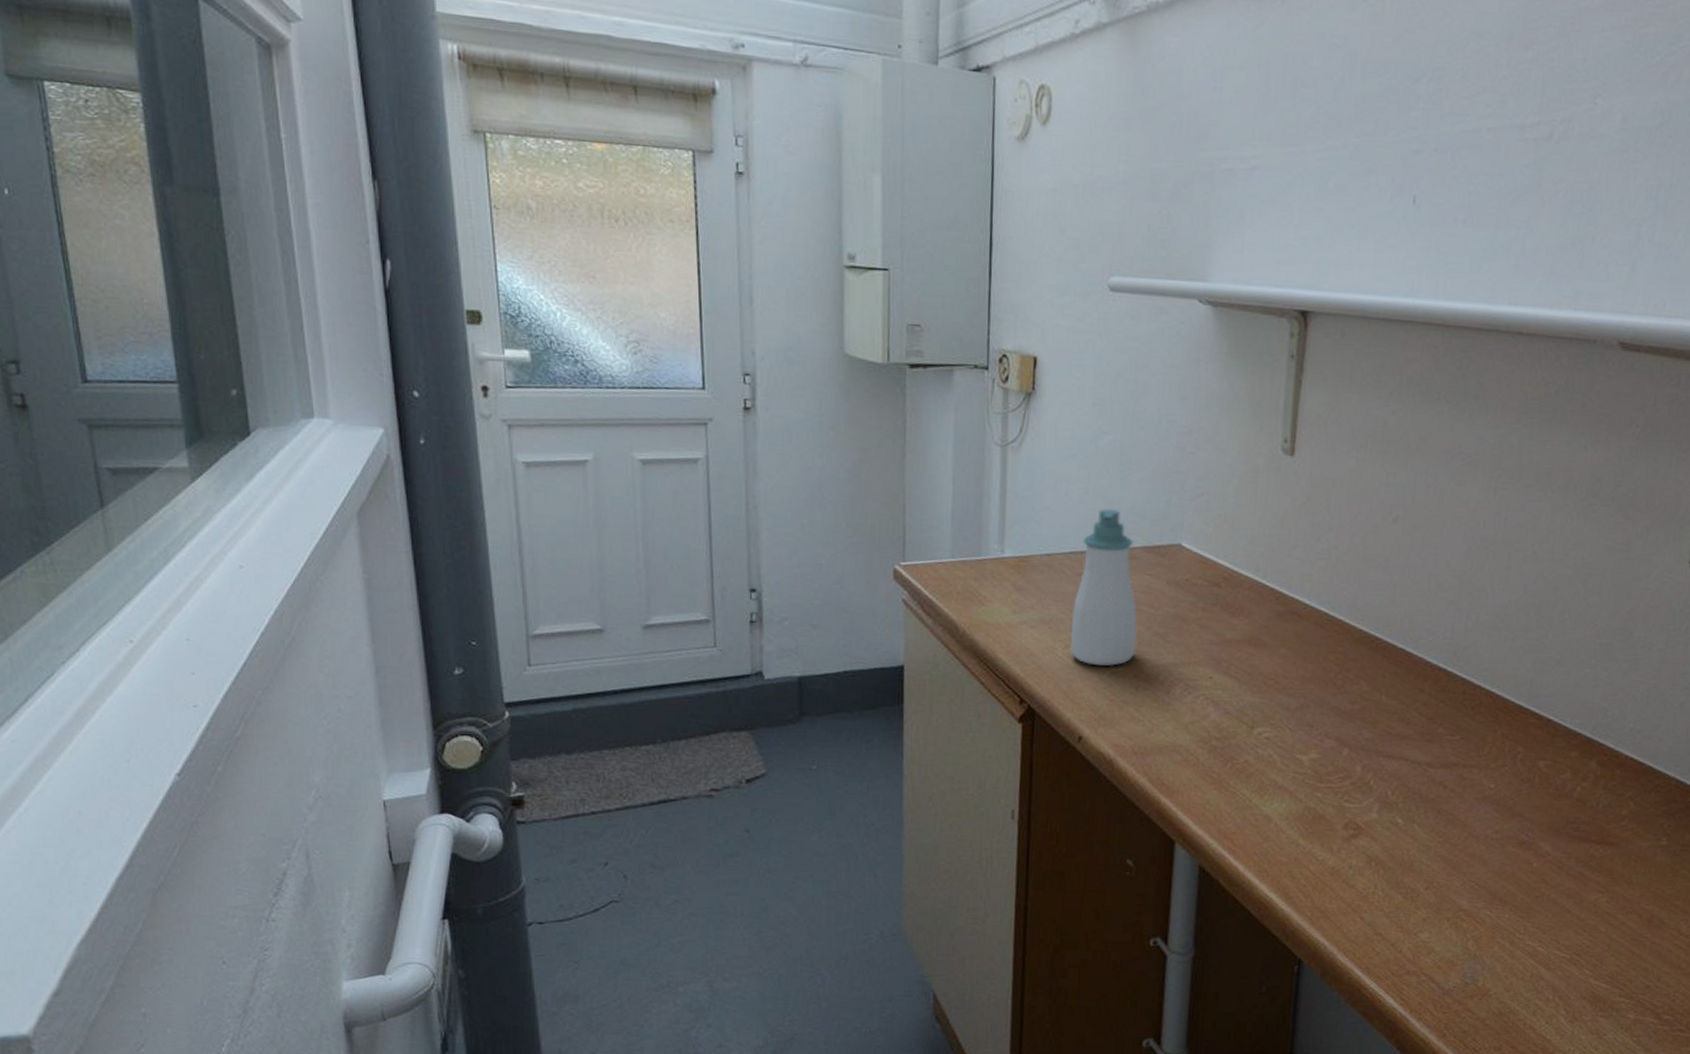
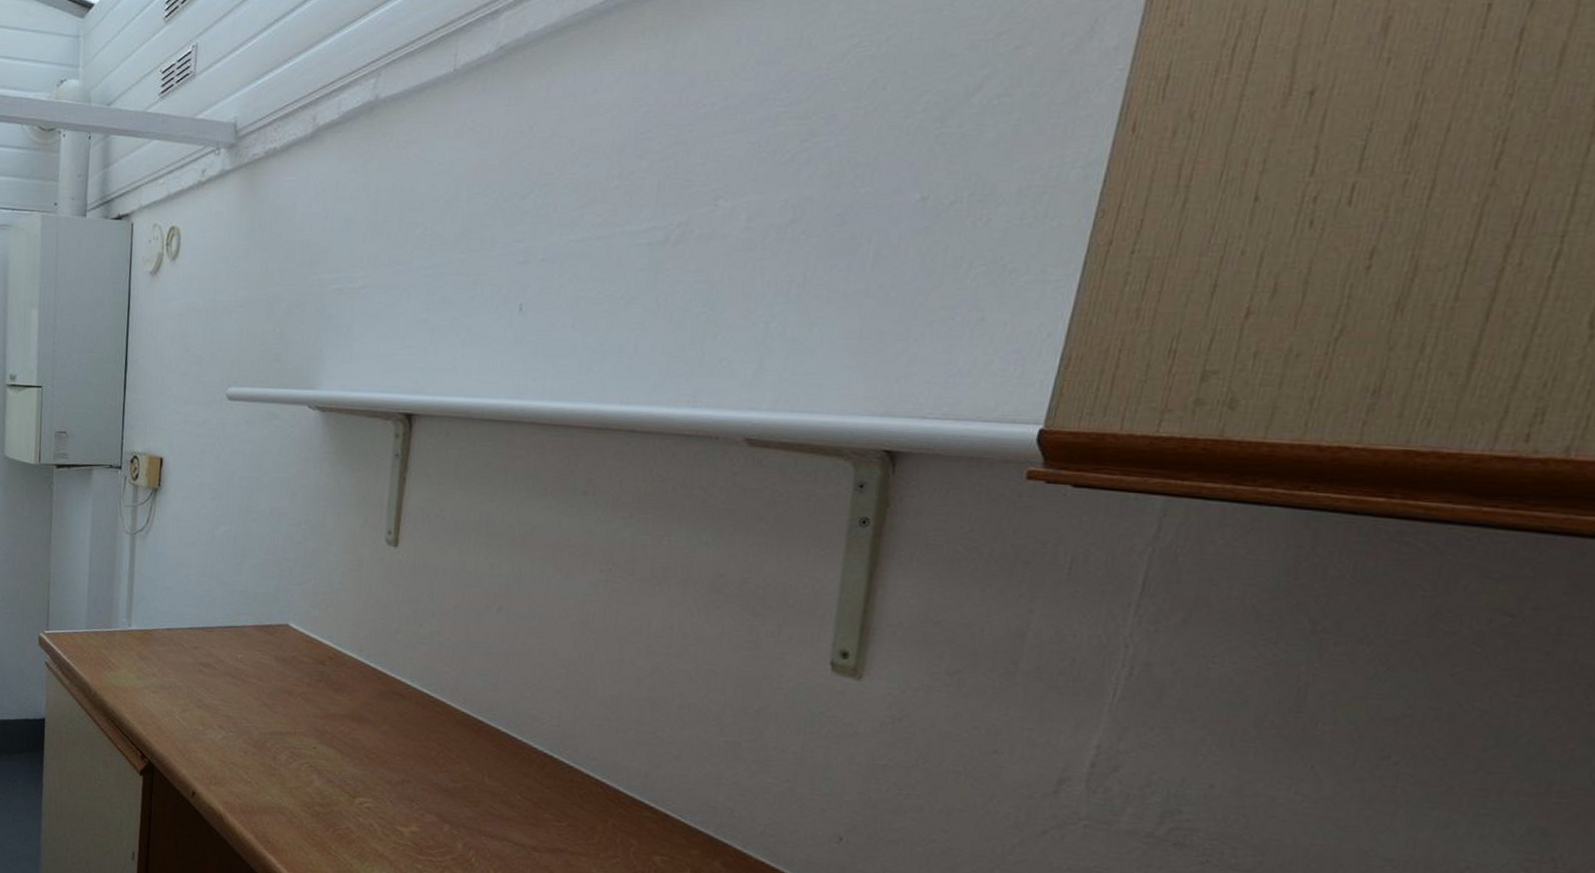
soap bottle: present [1071,508,1138,666] -> none [187,590,248,731]

